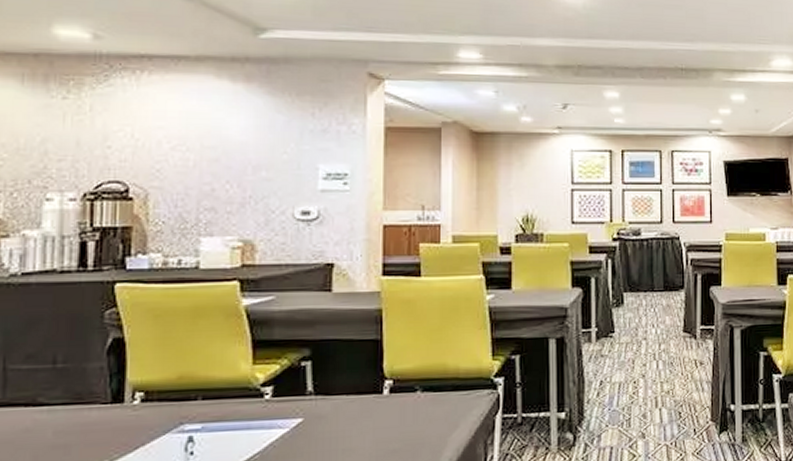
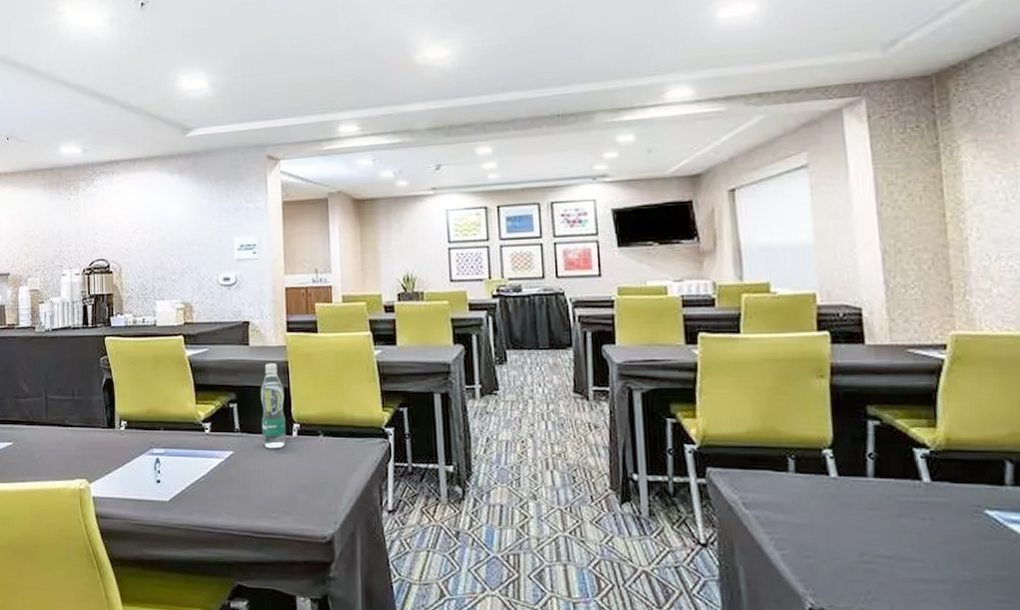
bottle: none [343,312,376,412] -> present [260,363,286,449]

